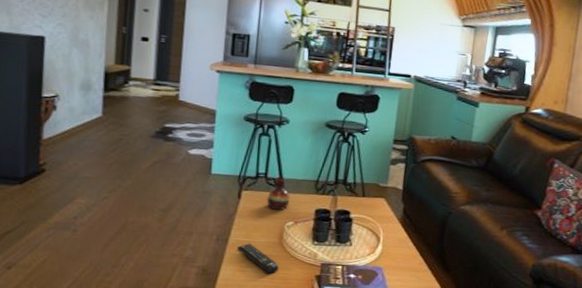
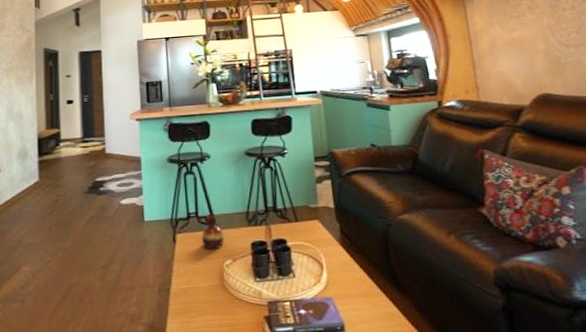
remote control: present [236,243,279,274] -> none [179,289,225,321]

